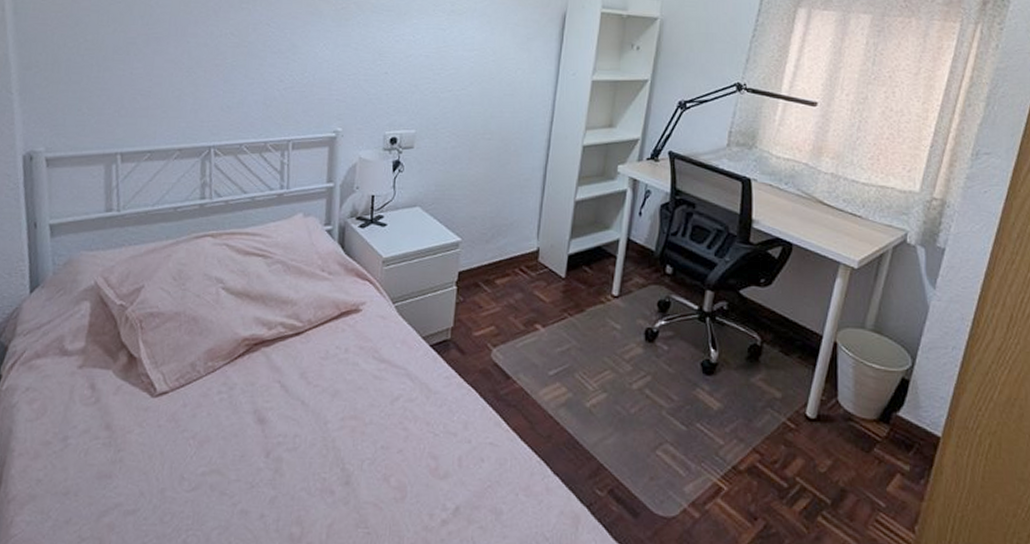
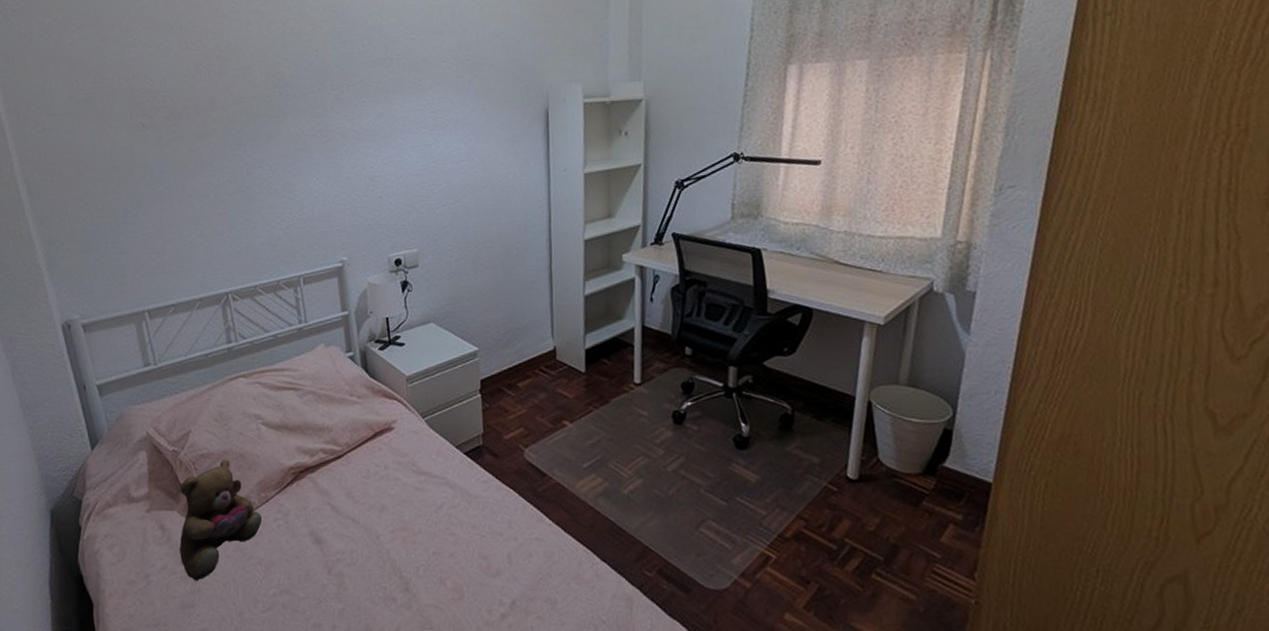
teddy bear: none [106,321,205,450] -> present [179,459,263,581]

